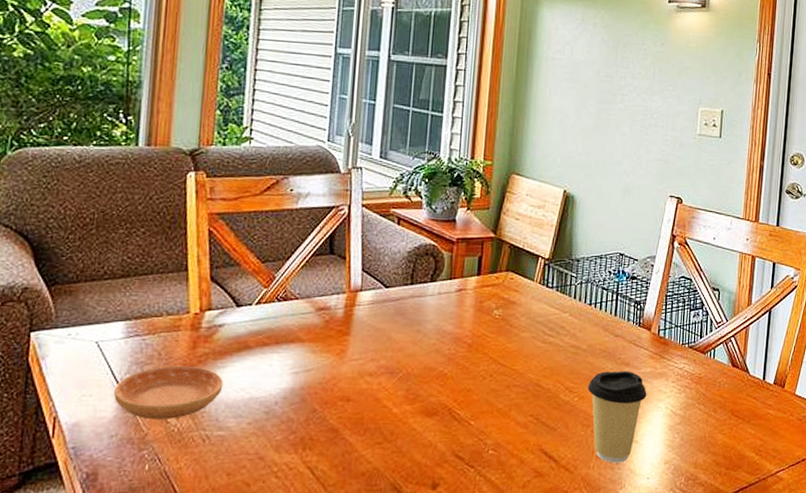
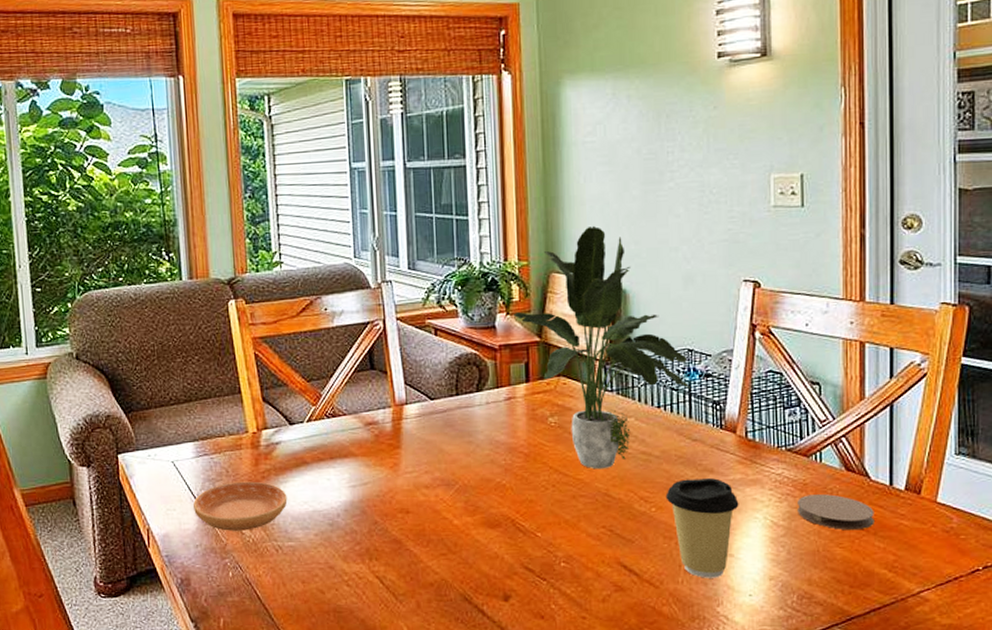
potted plant: none [473,134,618,361] -> present [513,225,690,470]
coaster: none [692,387,750,419] -> present [797,494,874,531]

